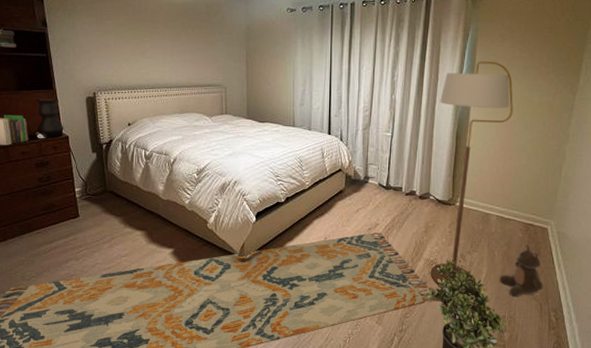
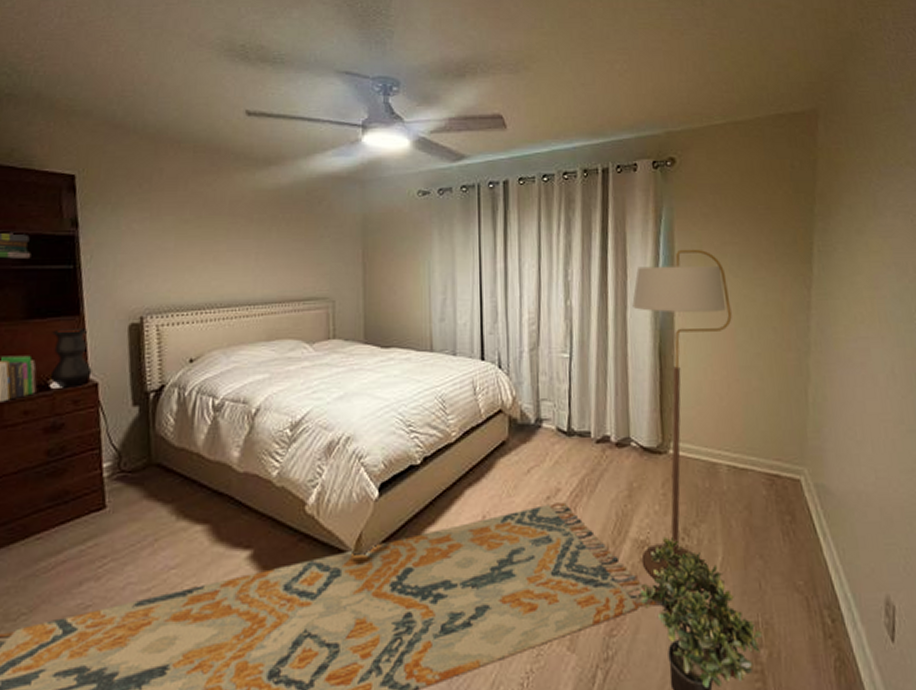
stuffed bear: present [499,244,543,296] -> none [742,505,807,589]

